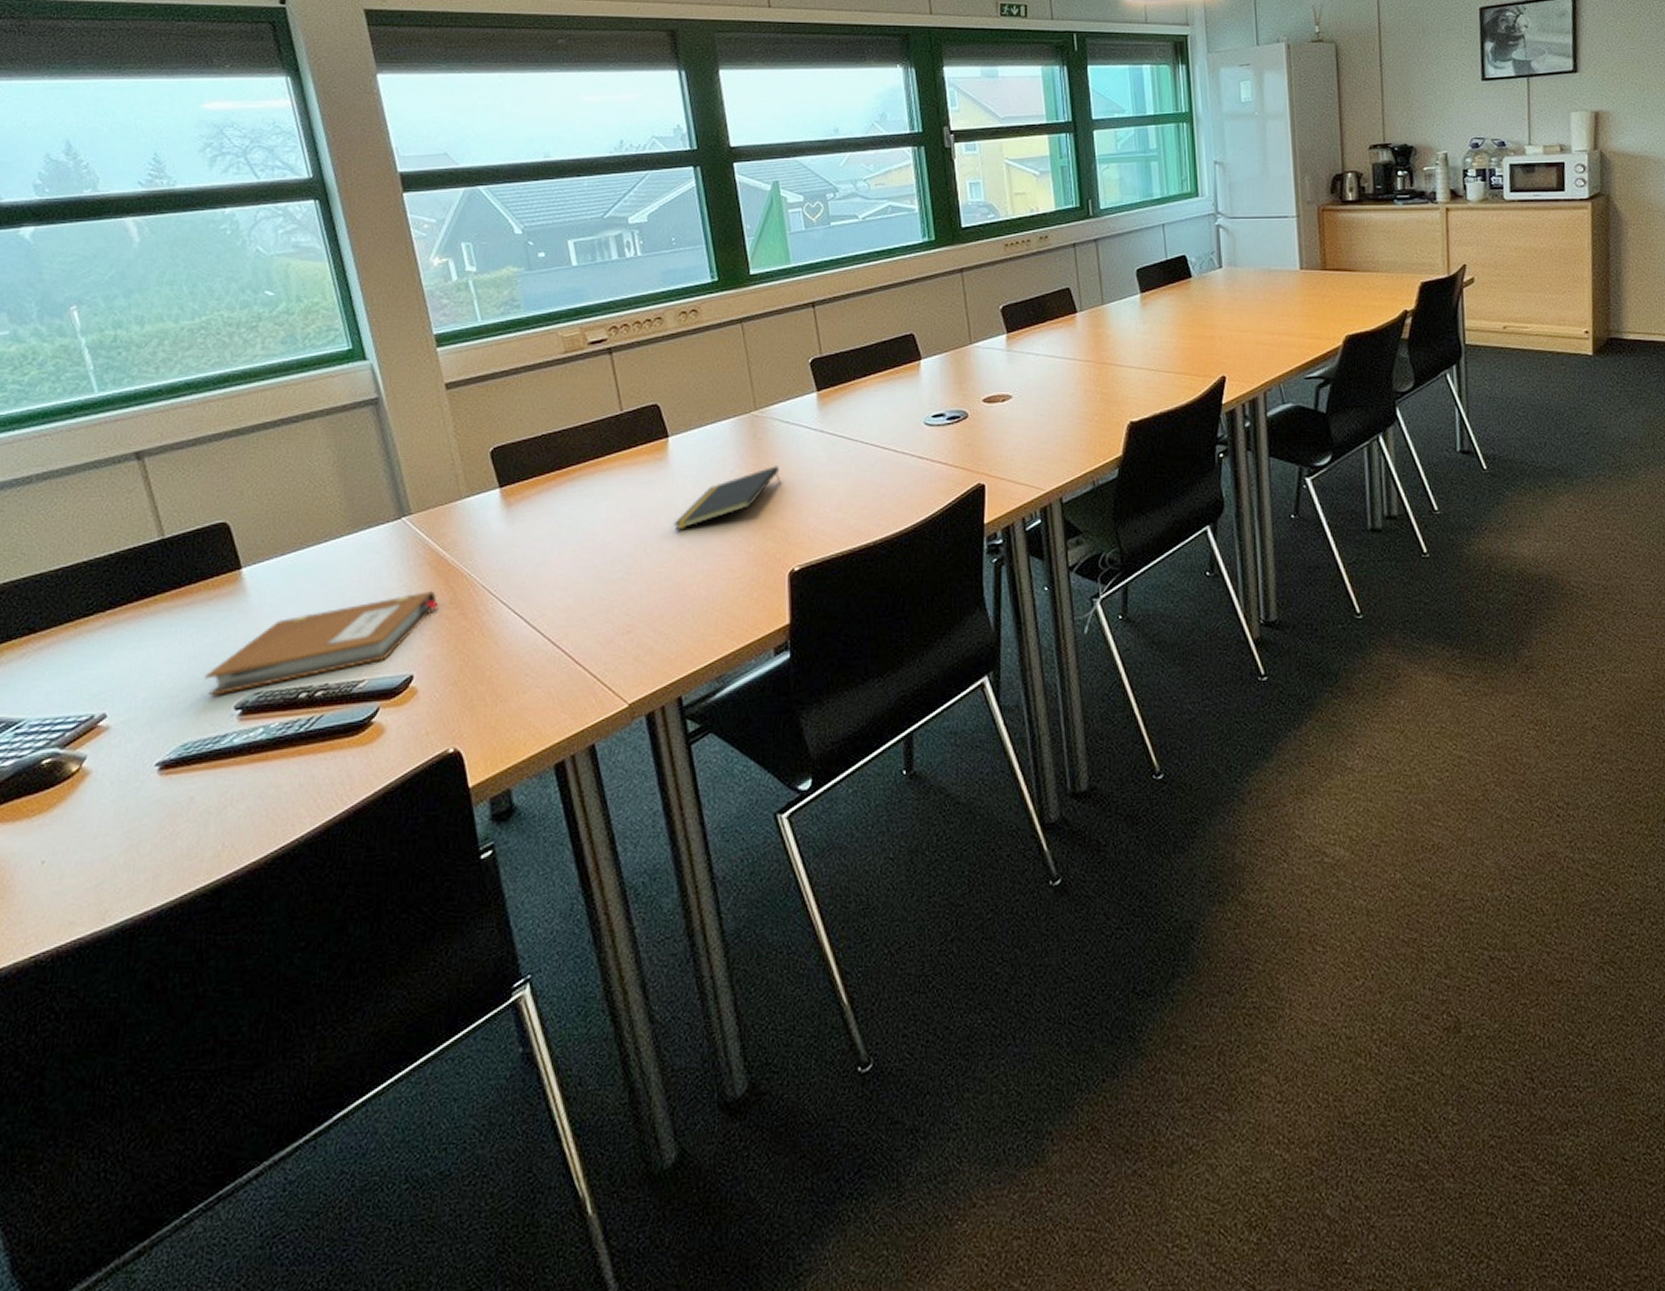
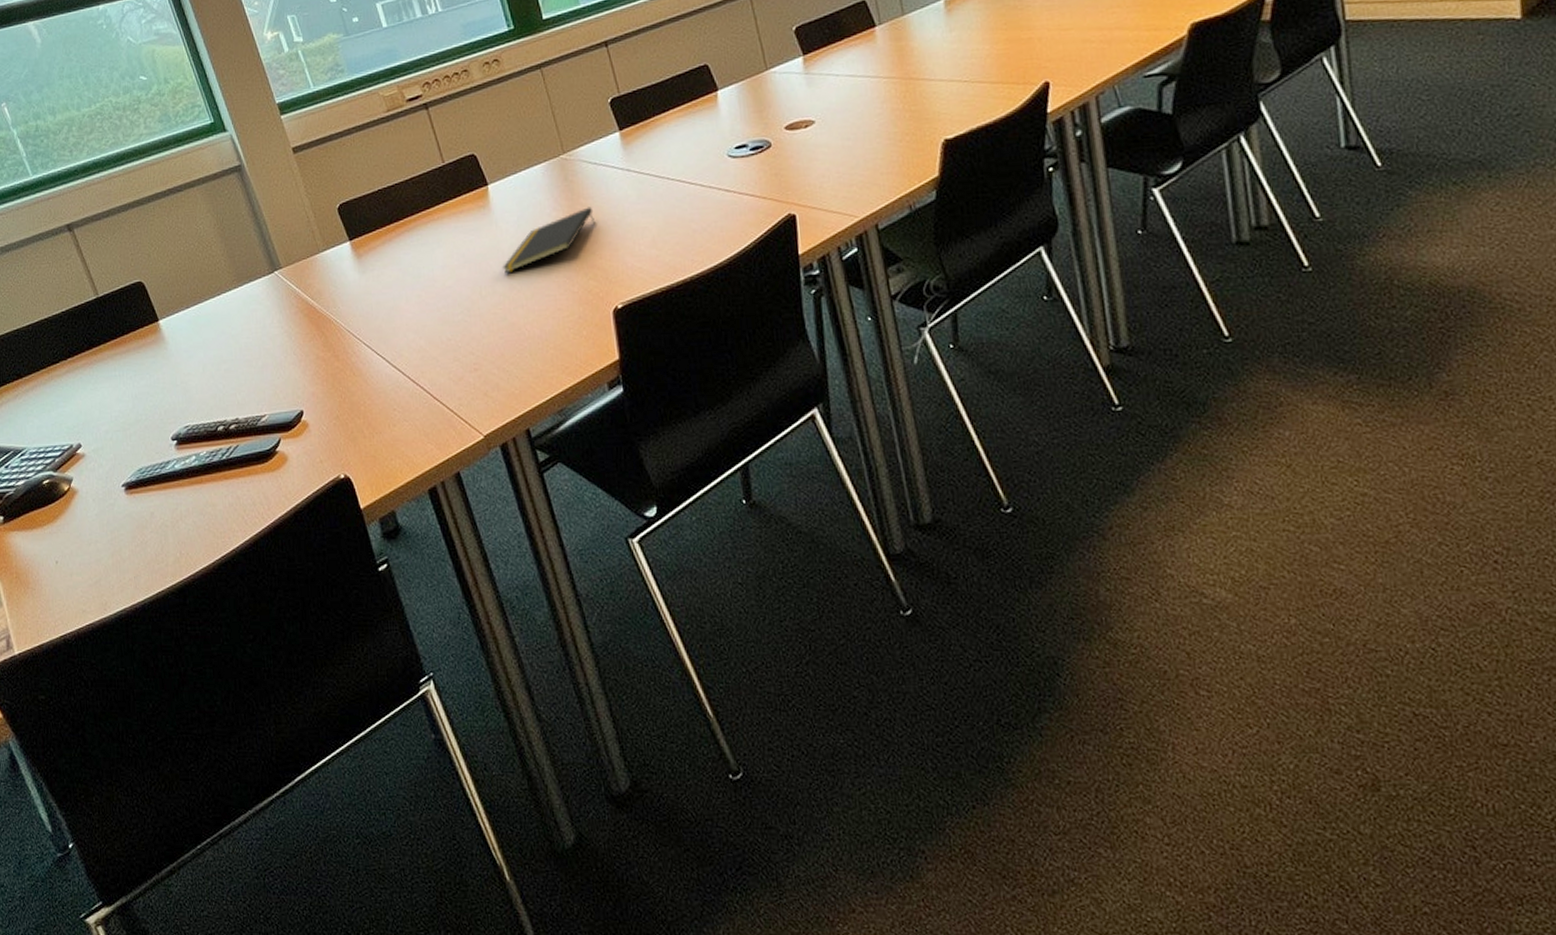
notebook: present [205,591,440,696] -> none [146,336,316,429]

